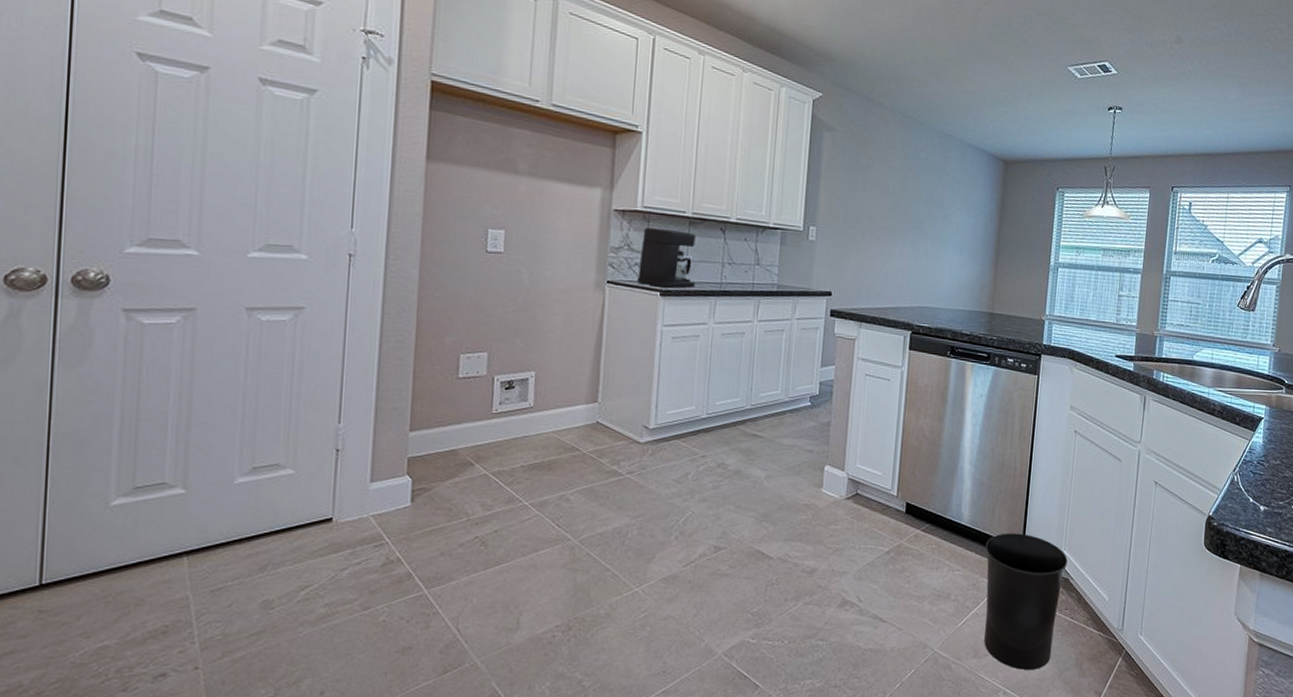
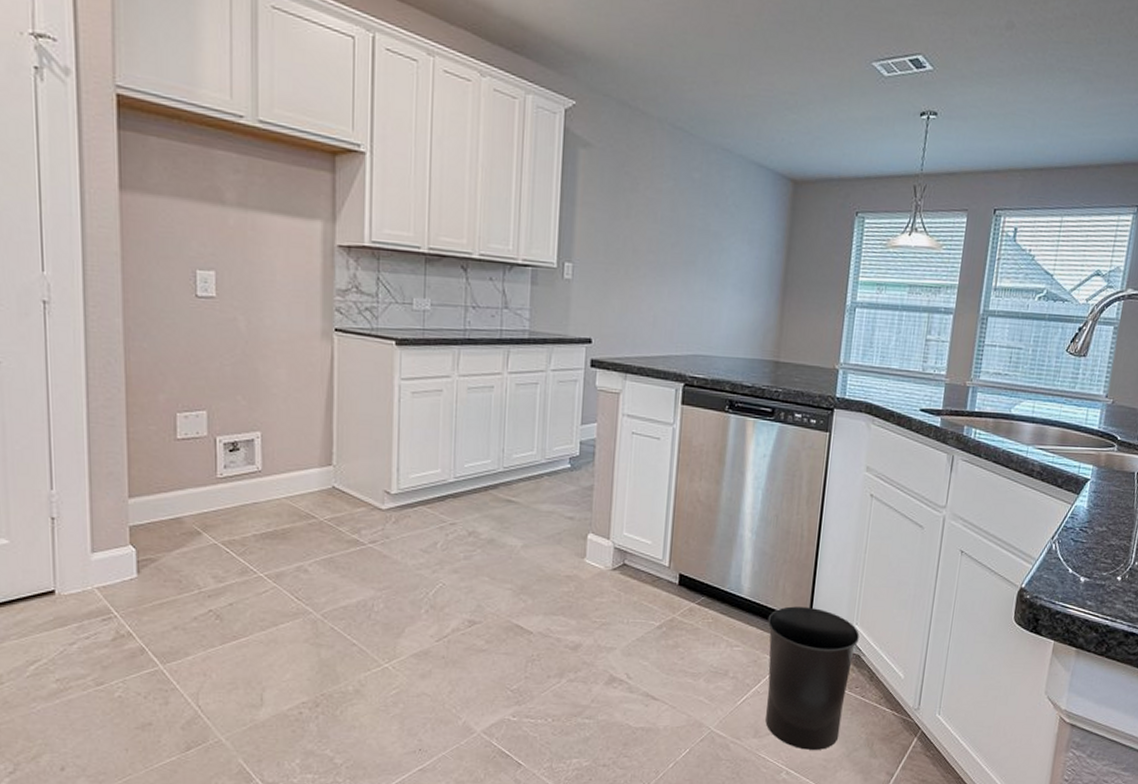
coffee maker: present [636,227,696,288] -> none [368,265,435,336]

